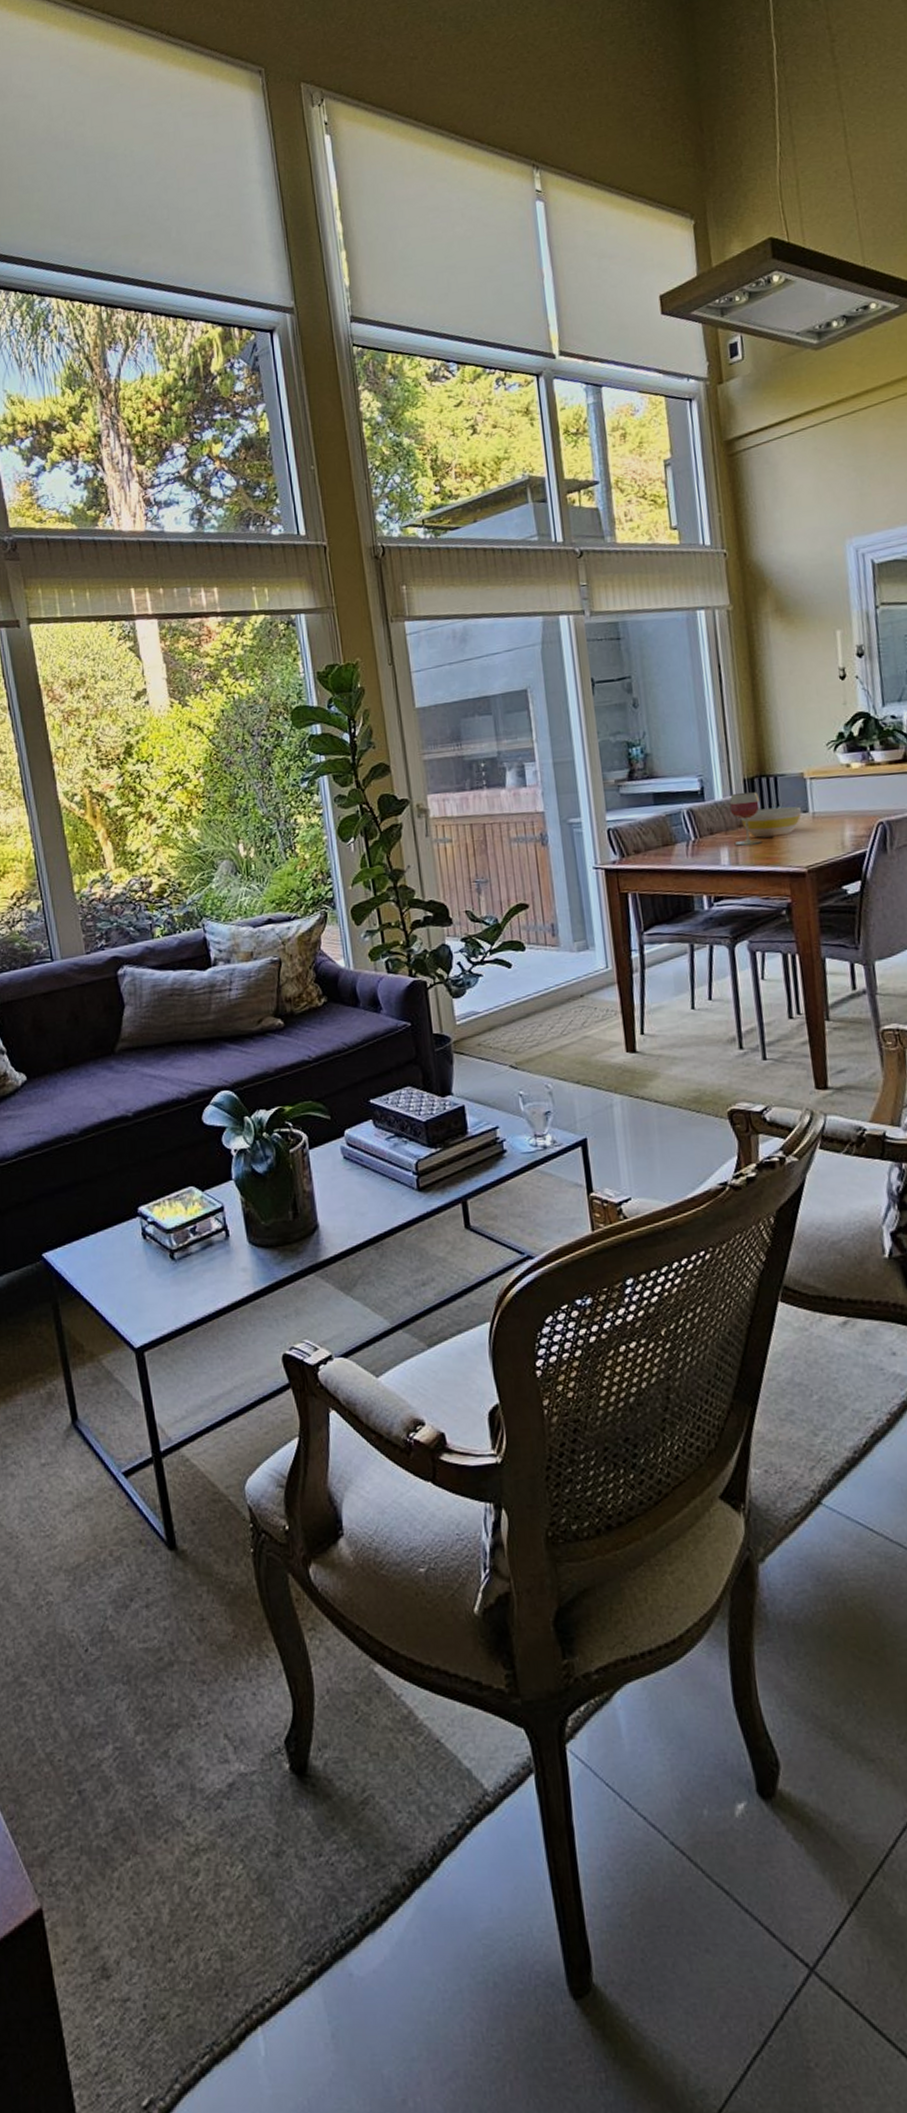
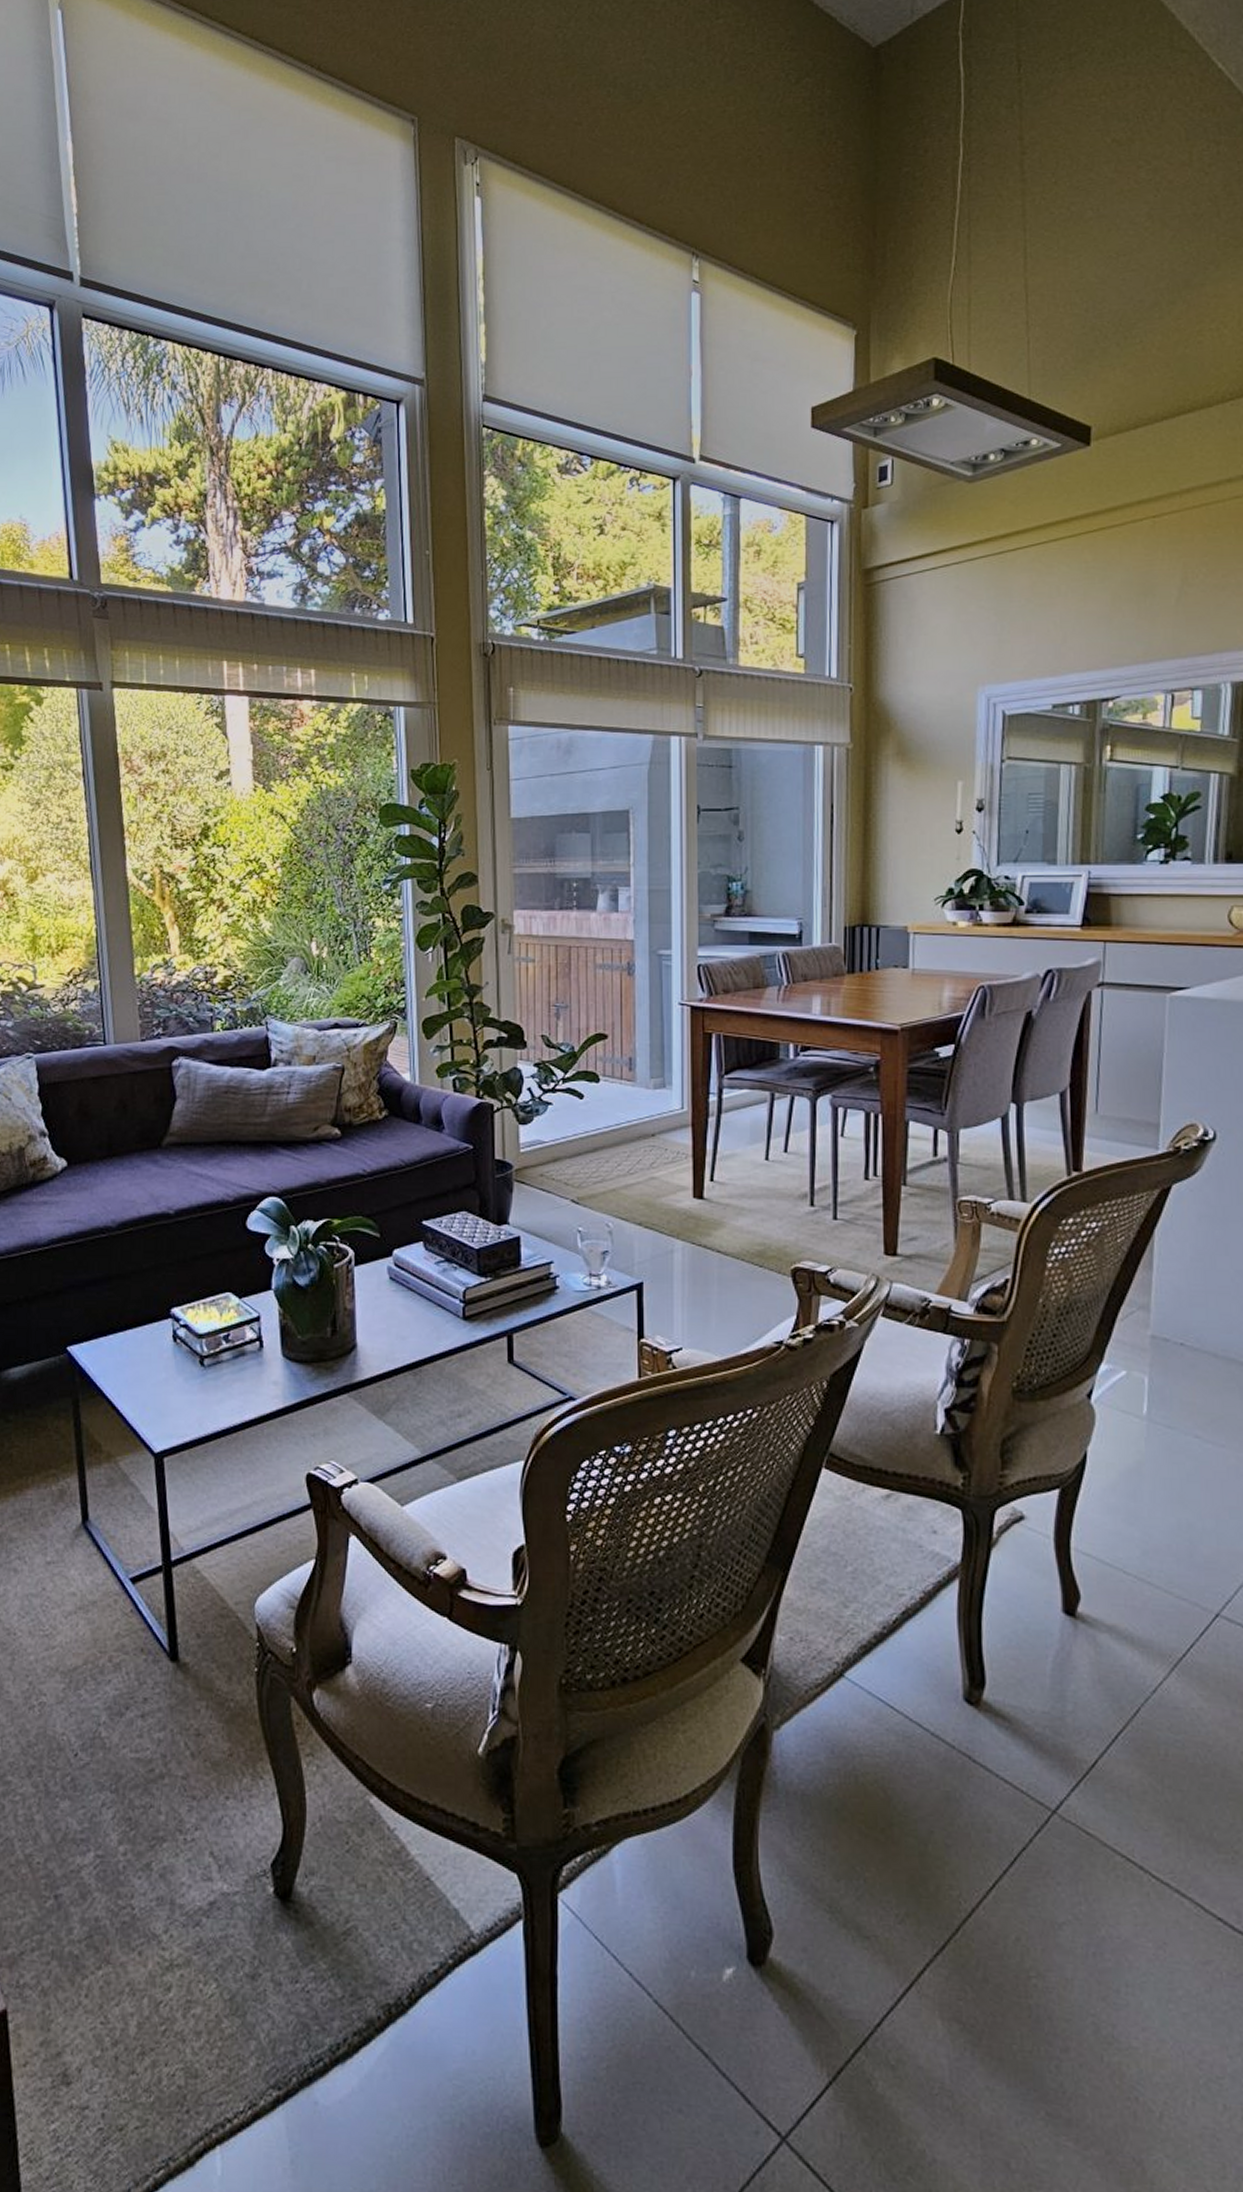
wineglass: present [729,791,763,846] -> none [827,940,860,996]
bowl: present [740,806,802,838] -> none [837,959,902,991]

